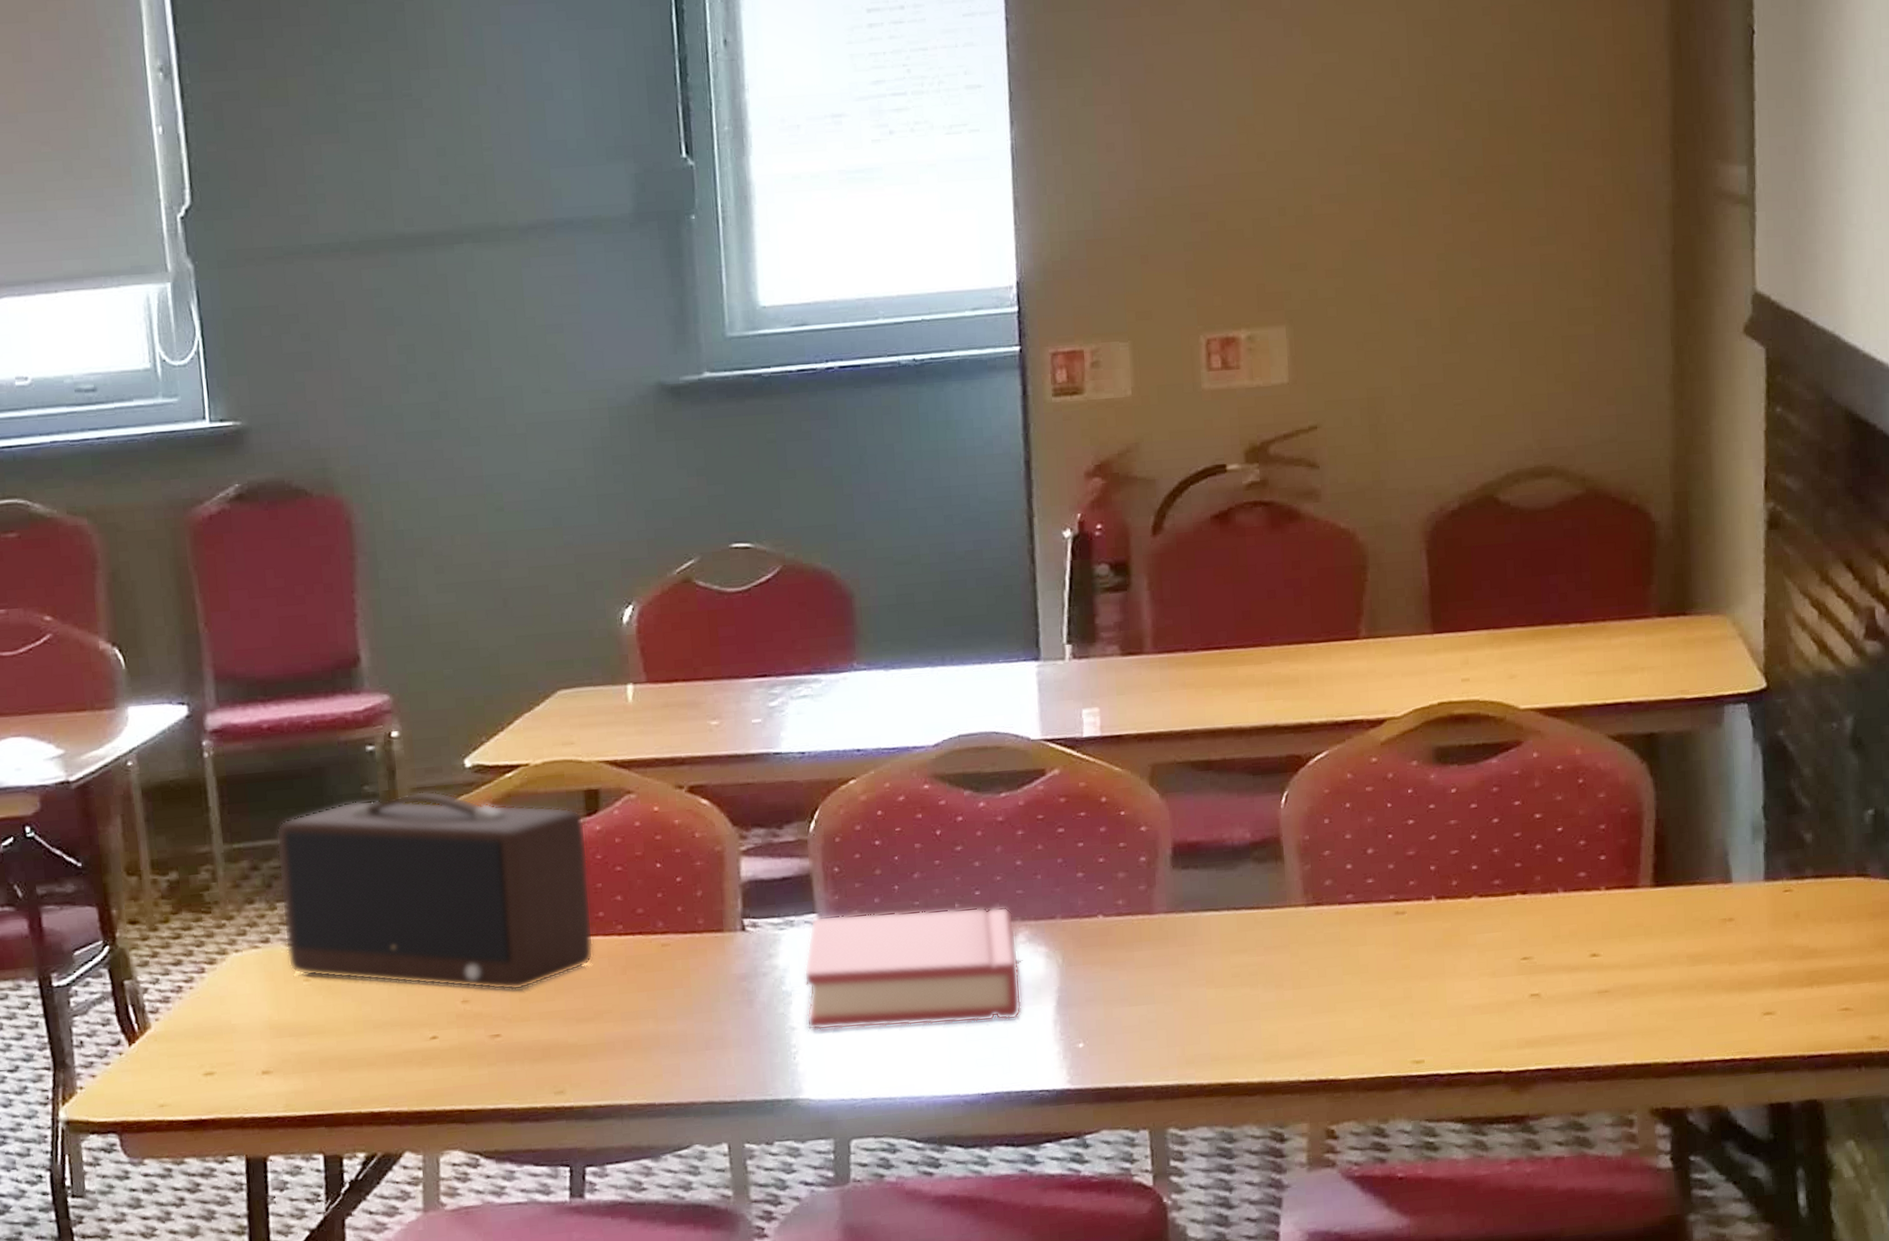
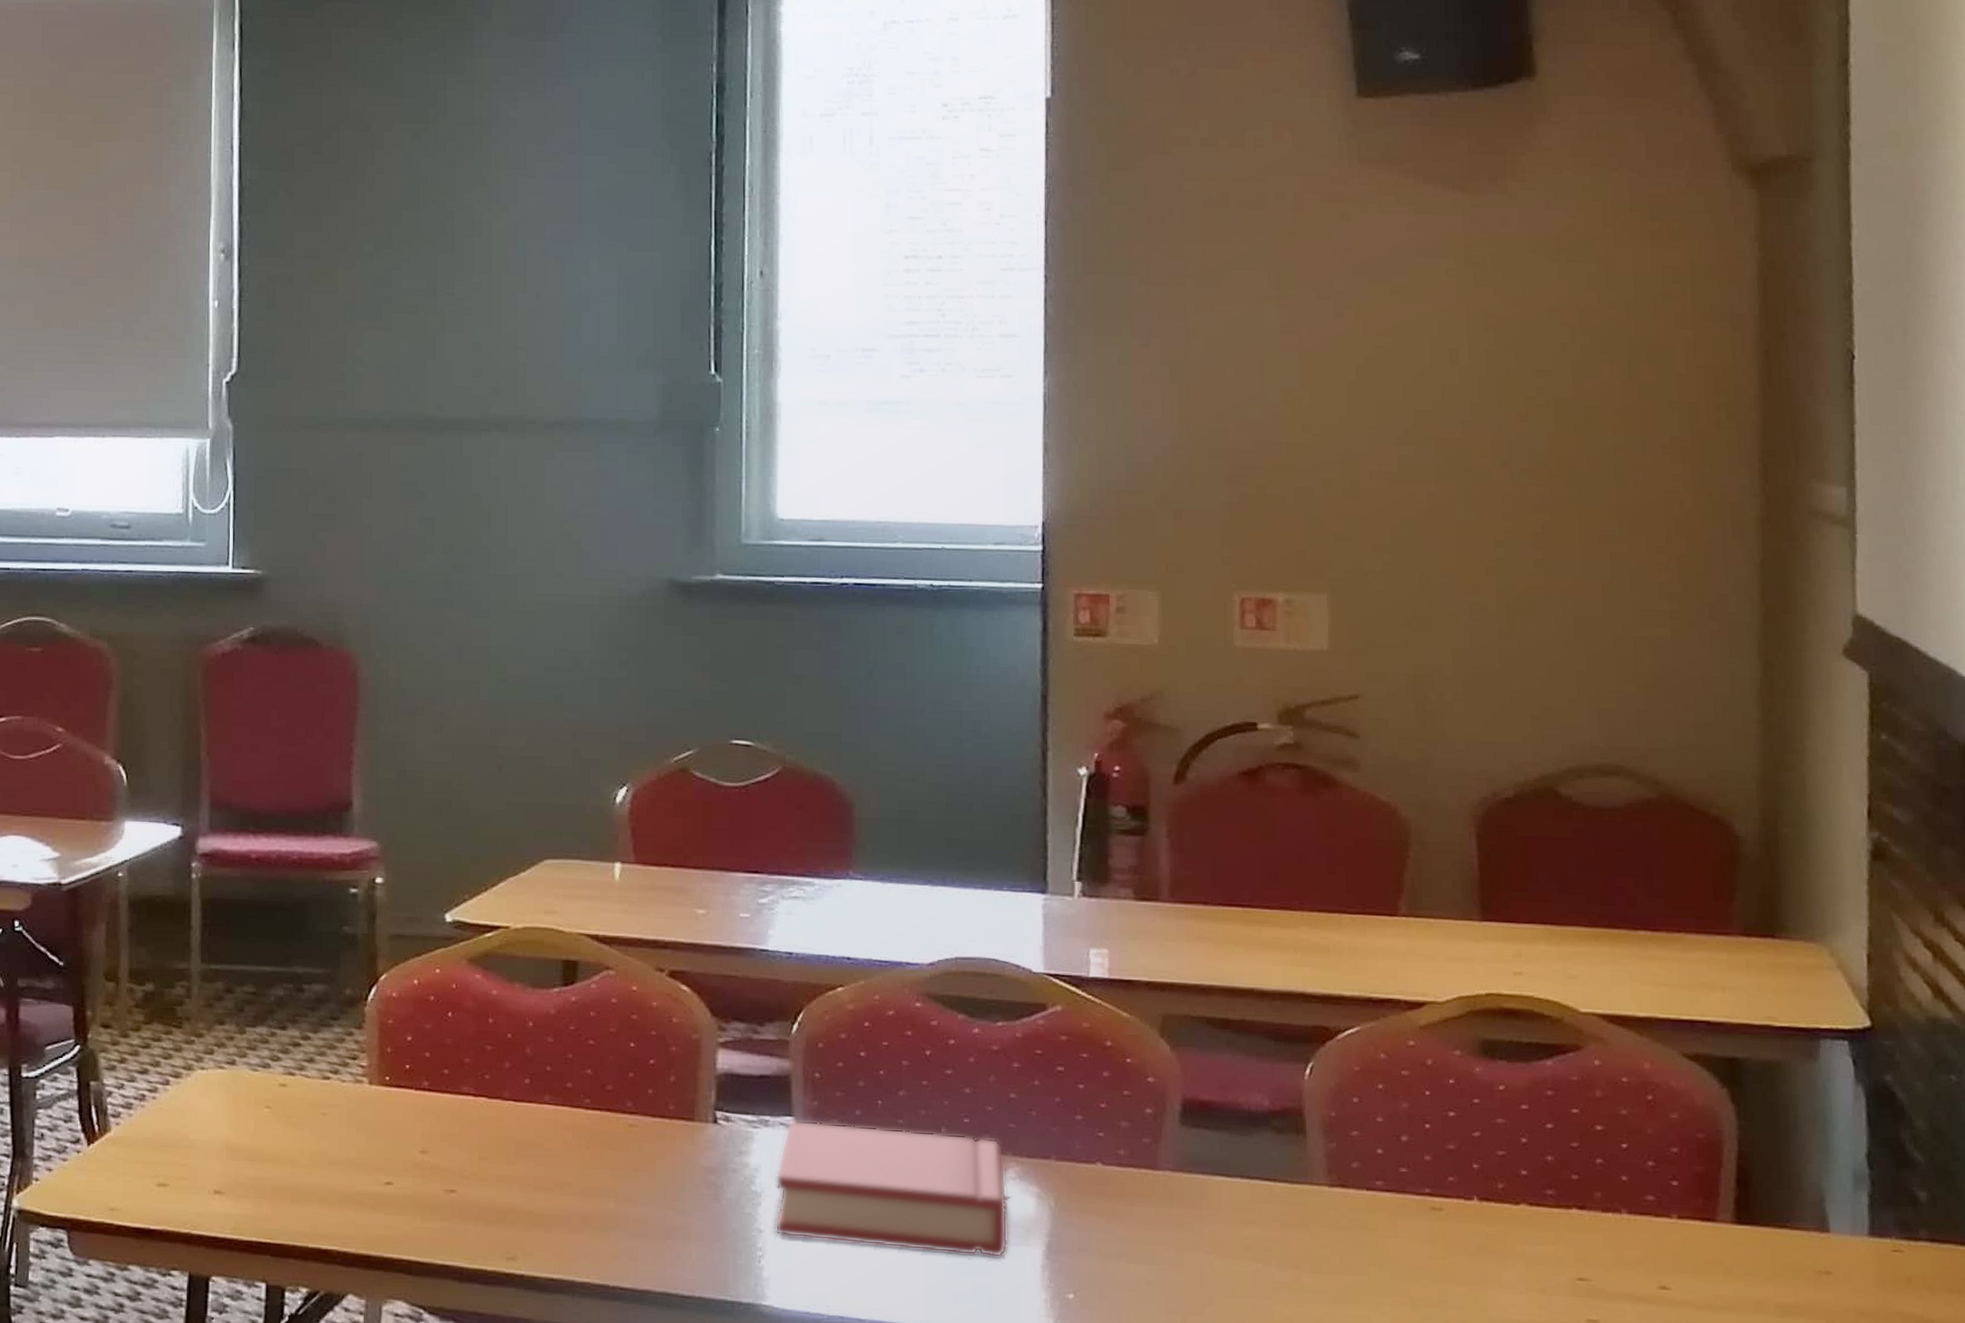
speaker: present [276,791,594,991] -> none [250,939,561,1149]

